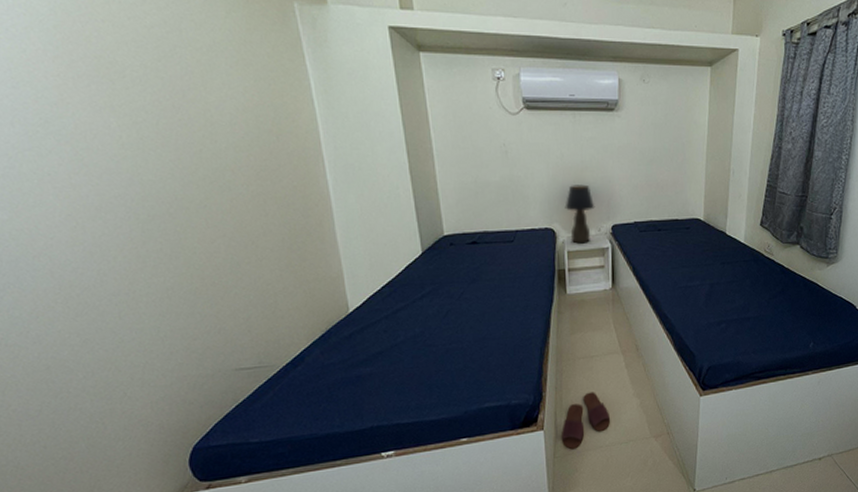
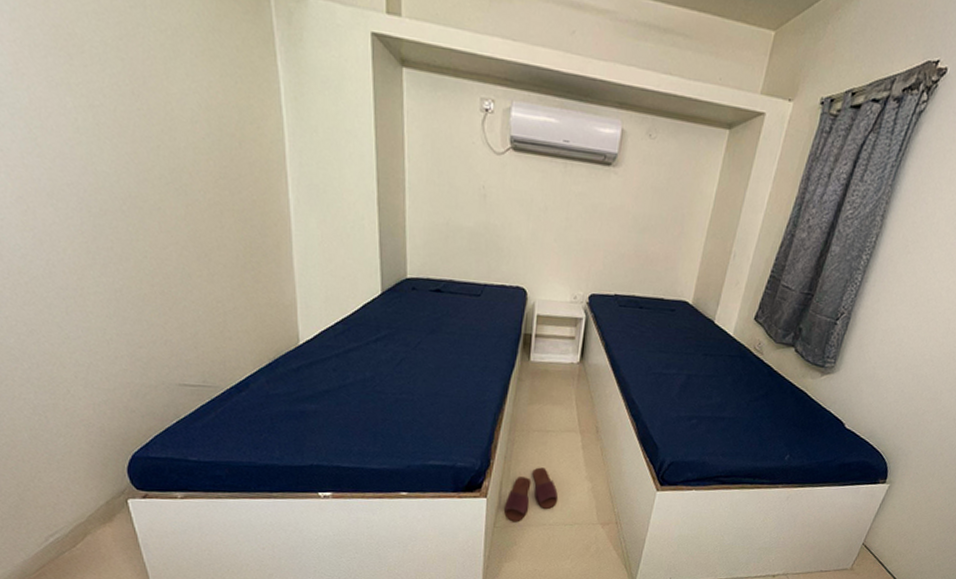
table lamp: present [565,184,595,244] -> none [541,243,575,310]

